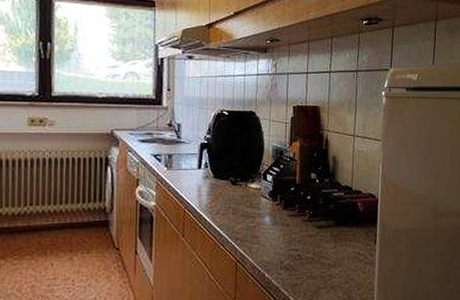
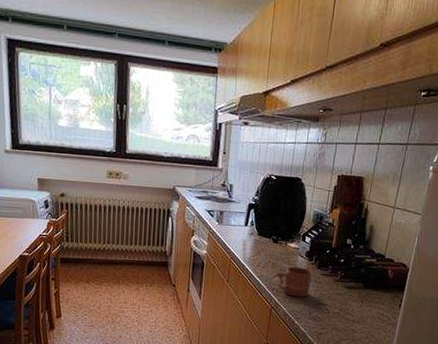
mug: none [234,210,278,245] -> present [272,266,312,298]

